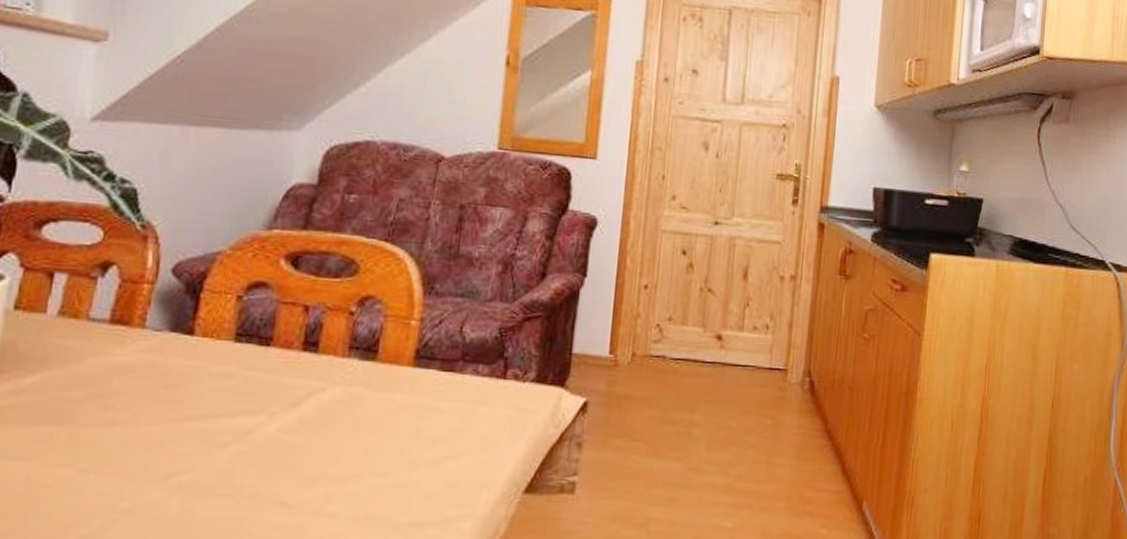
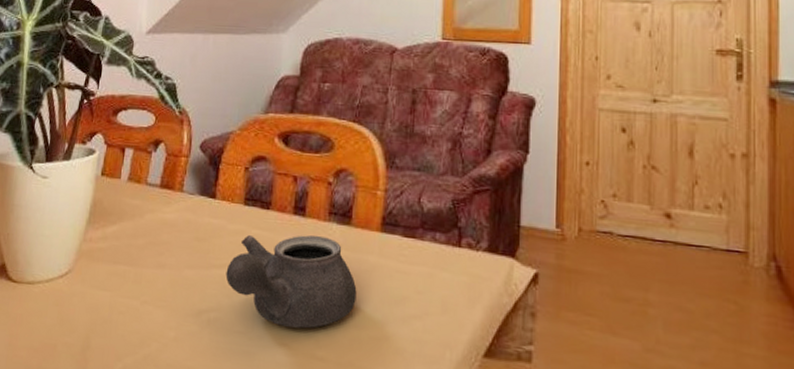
teapot: none [205,374,381,483] -> present [225,235,357,329]

